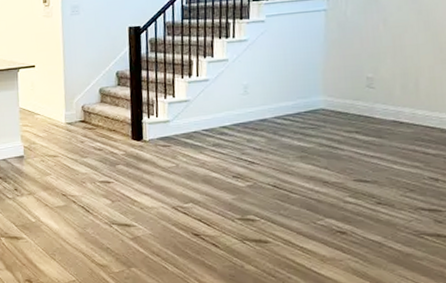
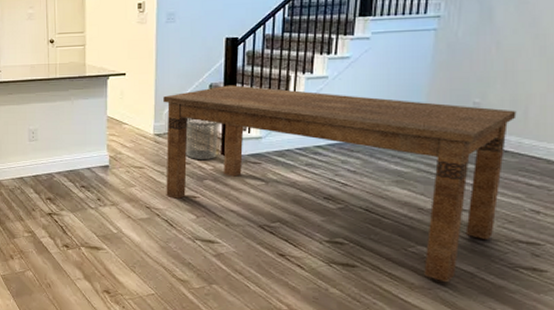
dining table: none [73,71,408,253] -> present [163,85,517,283]
waste bin: none [96,105,128,145] -> present [185,118,219,159]

